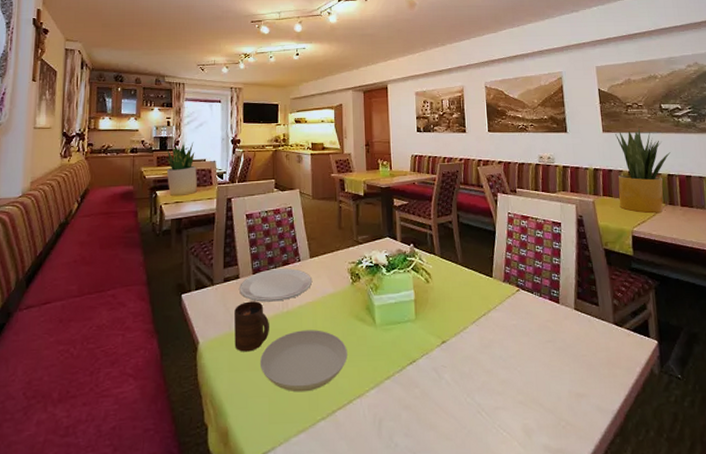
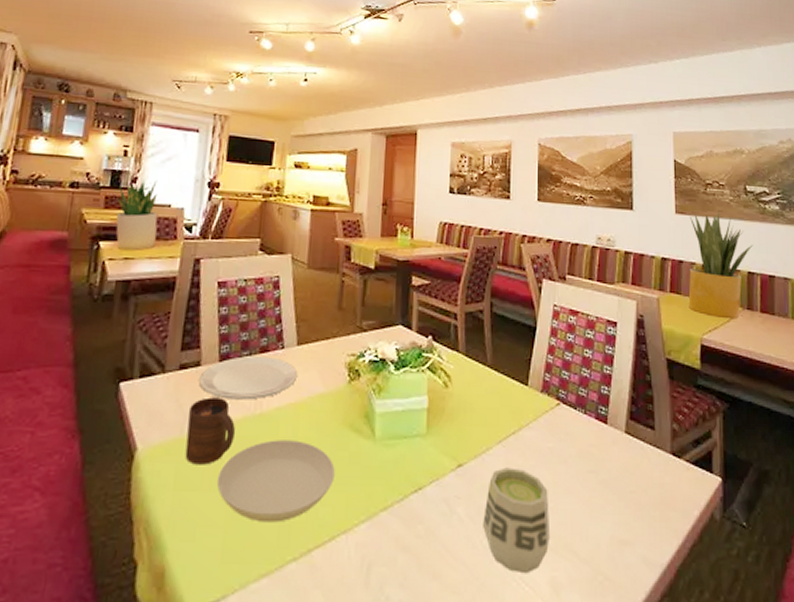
cup: none [465,341,521,423] -> present [483,467,551,574]

